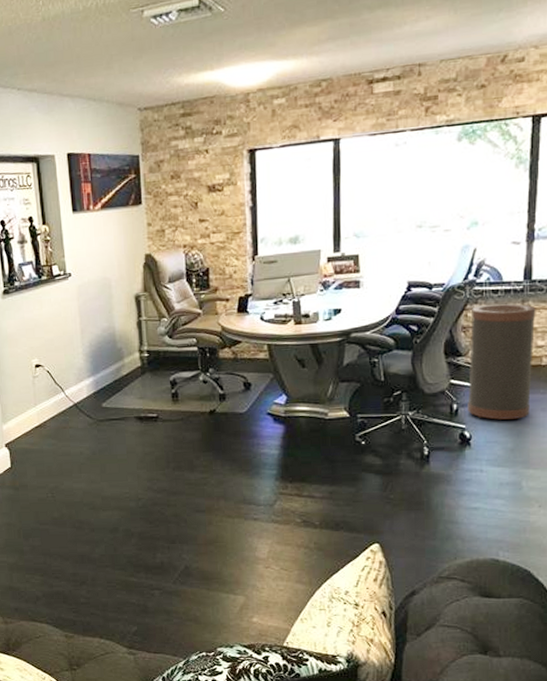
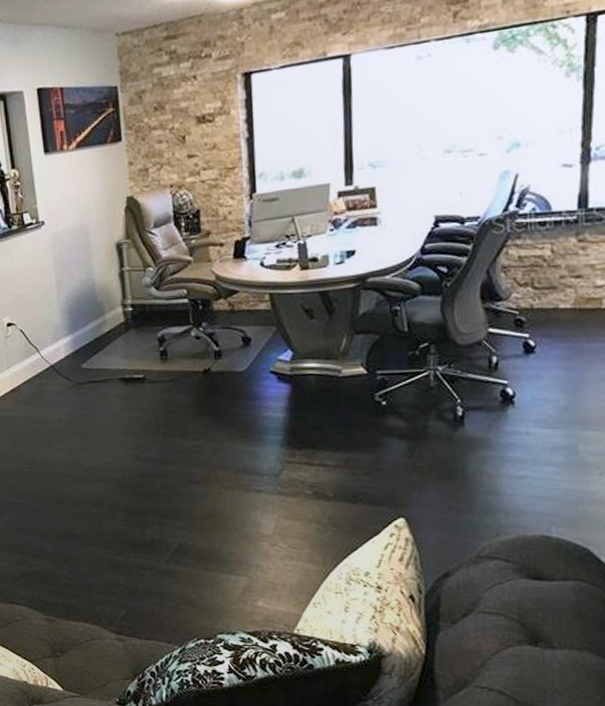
trash can: present [467,303,536,420] -> none [510,237,594,374]

